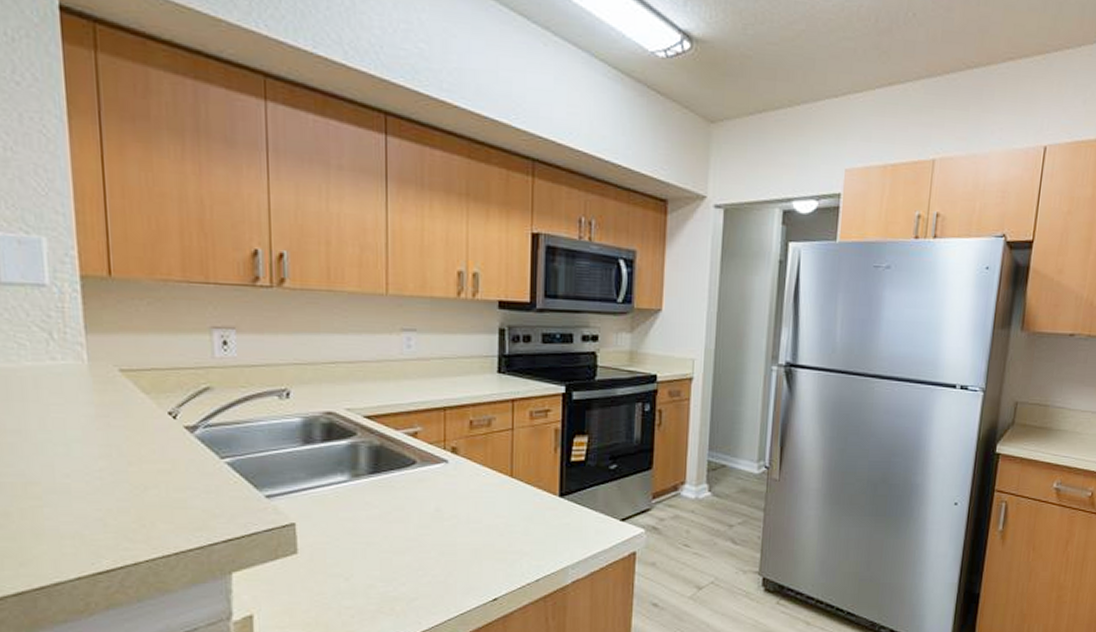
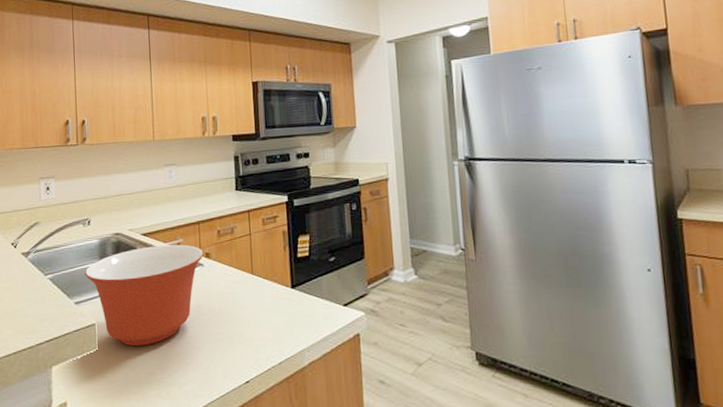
mixing bowl: none [281,432,449,554] -> present [85,244,204,347]

